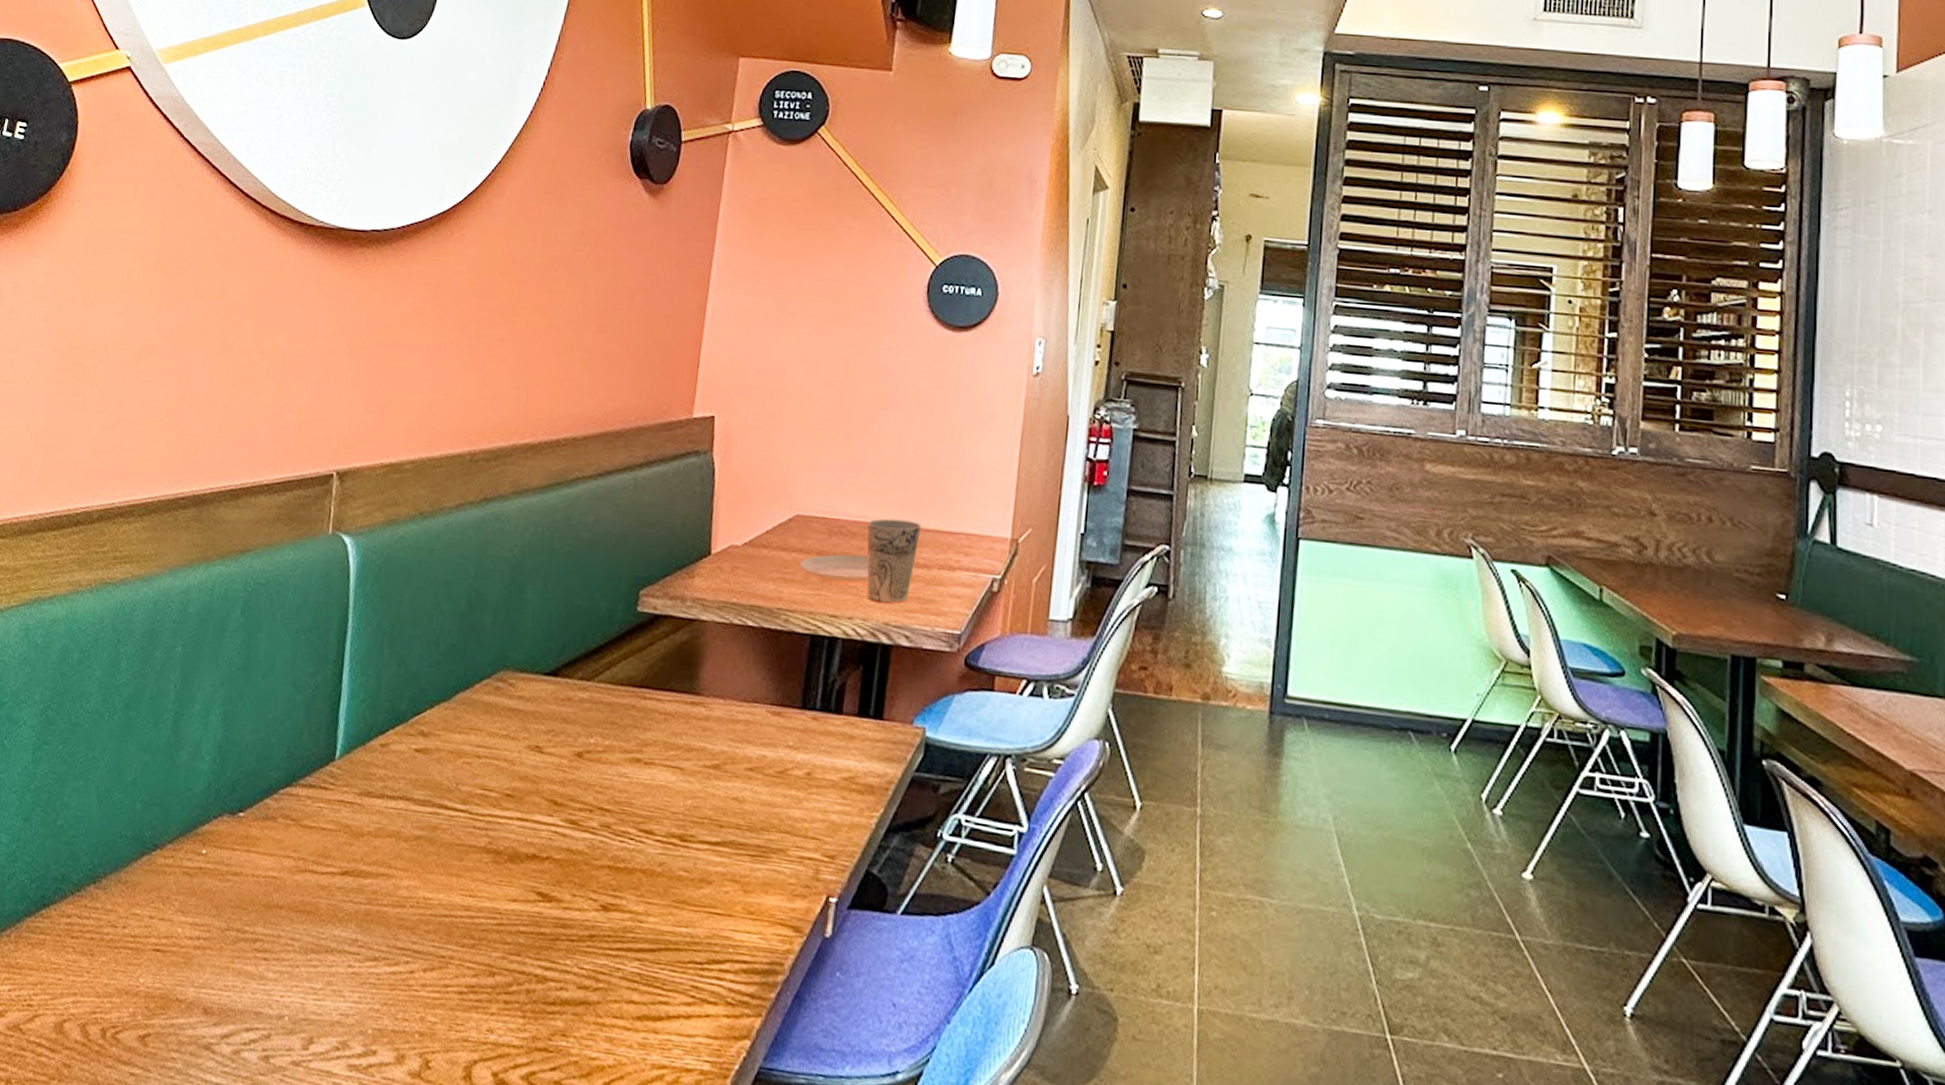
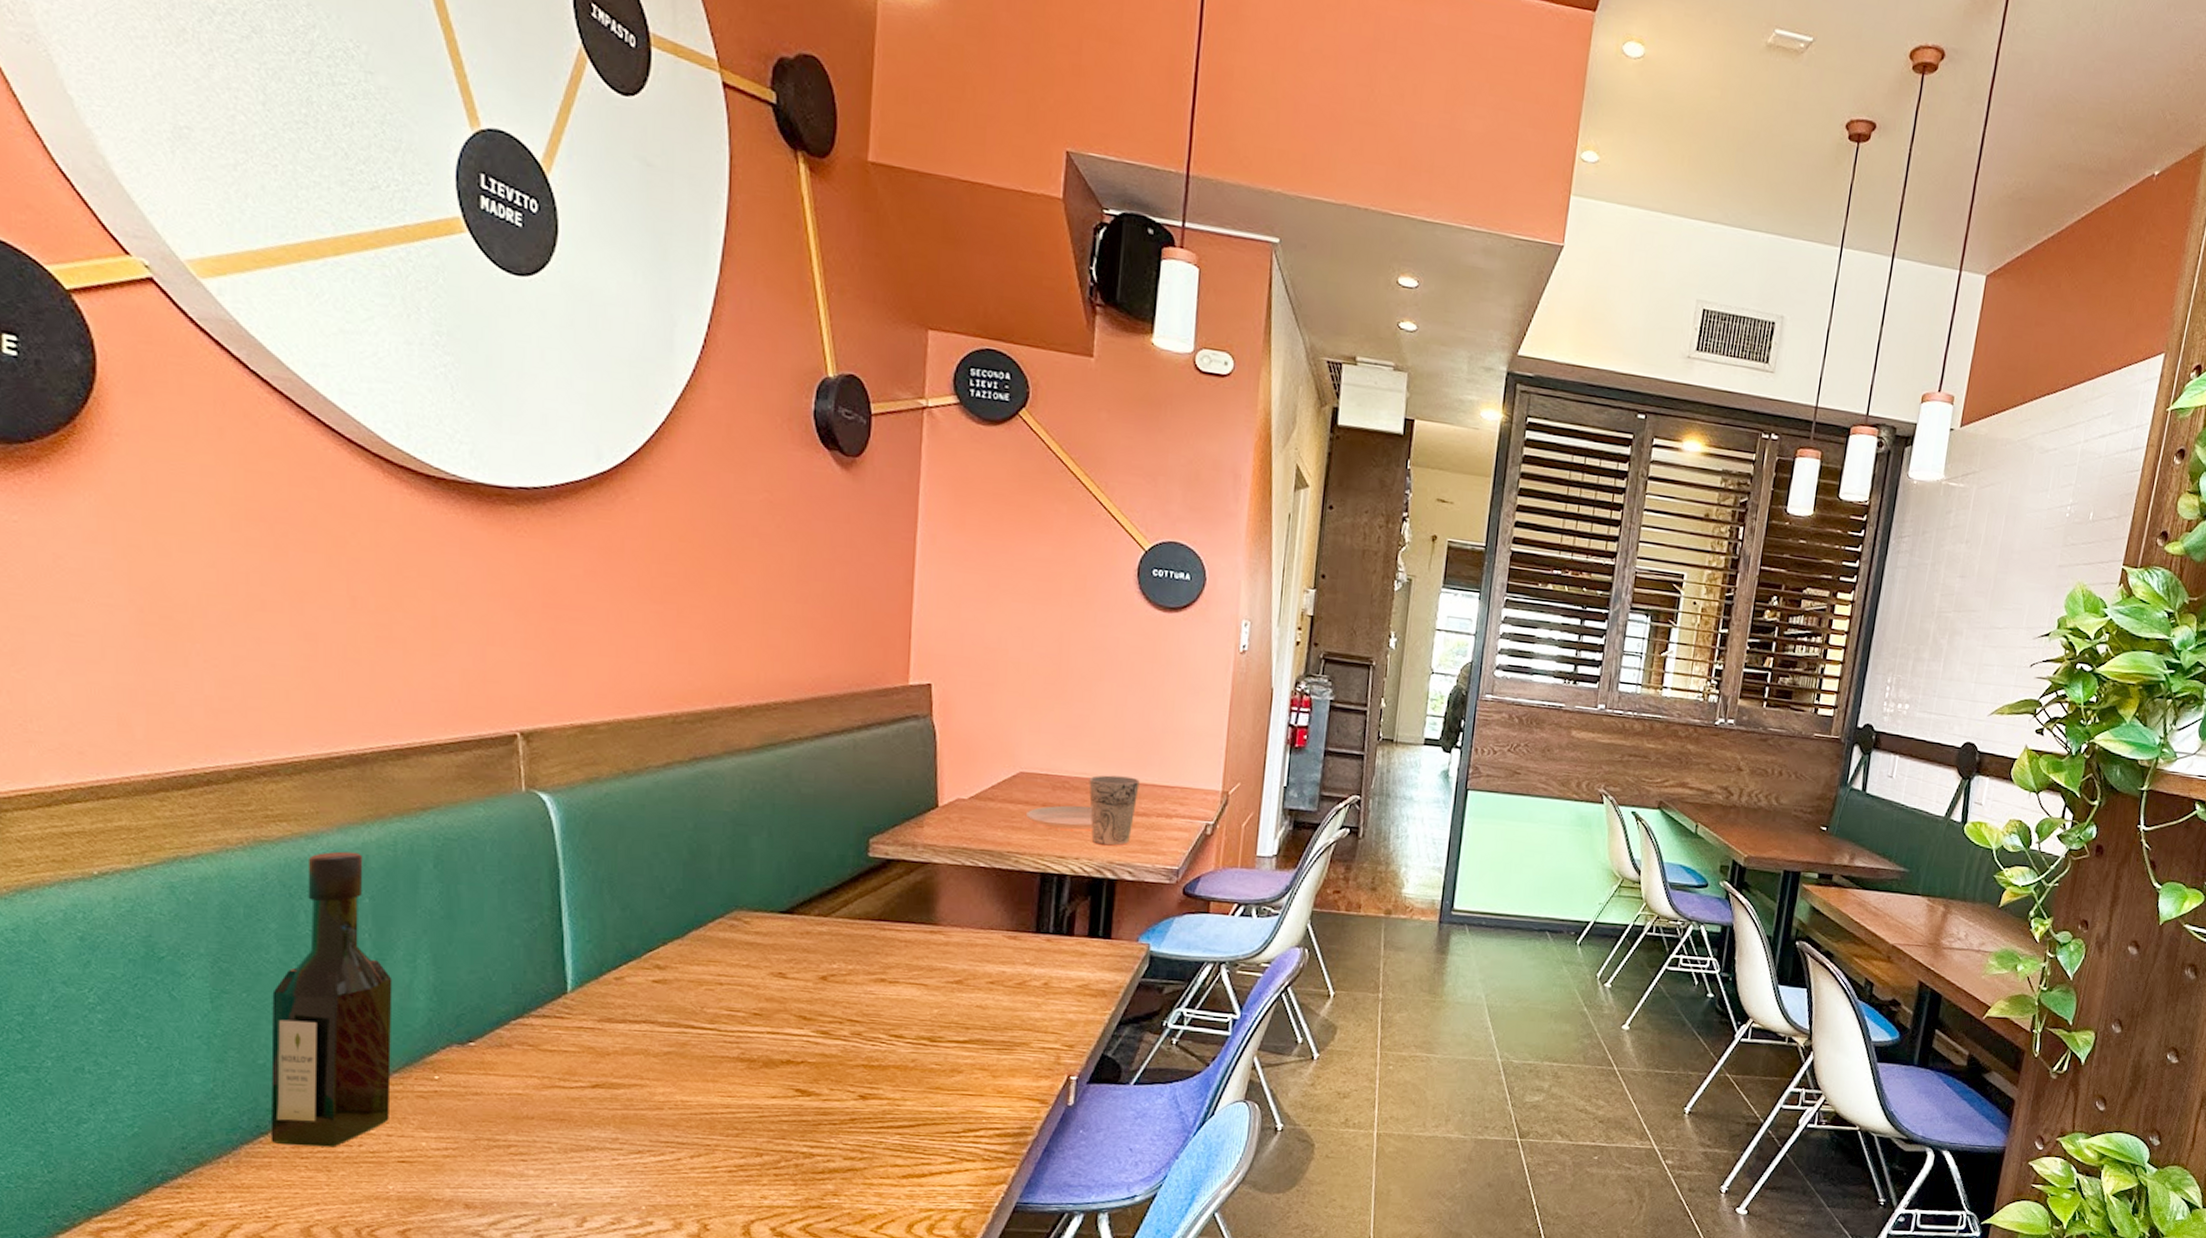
bottle: none [50,595,186,927] -> present [270,851,392,1147]

